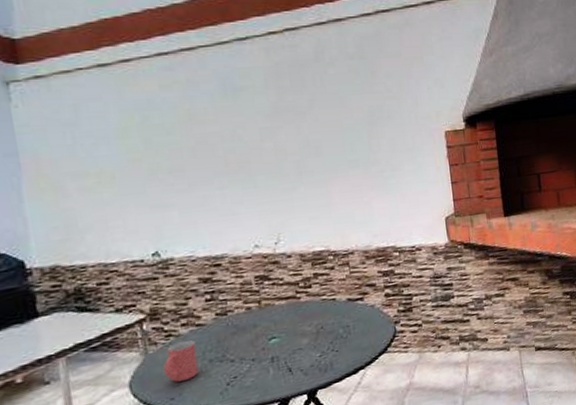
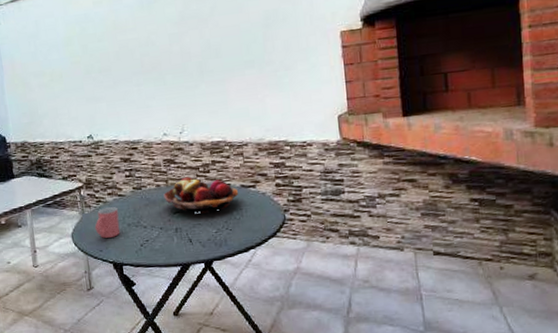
fruit basket: none [256,294,346,336] -> present [163,176,239,214]

